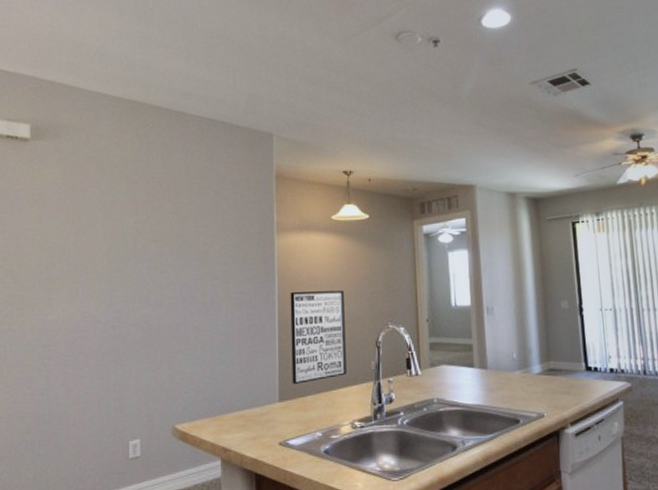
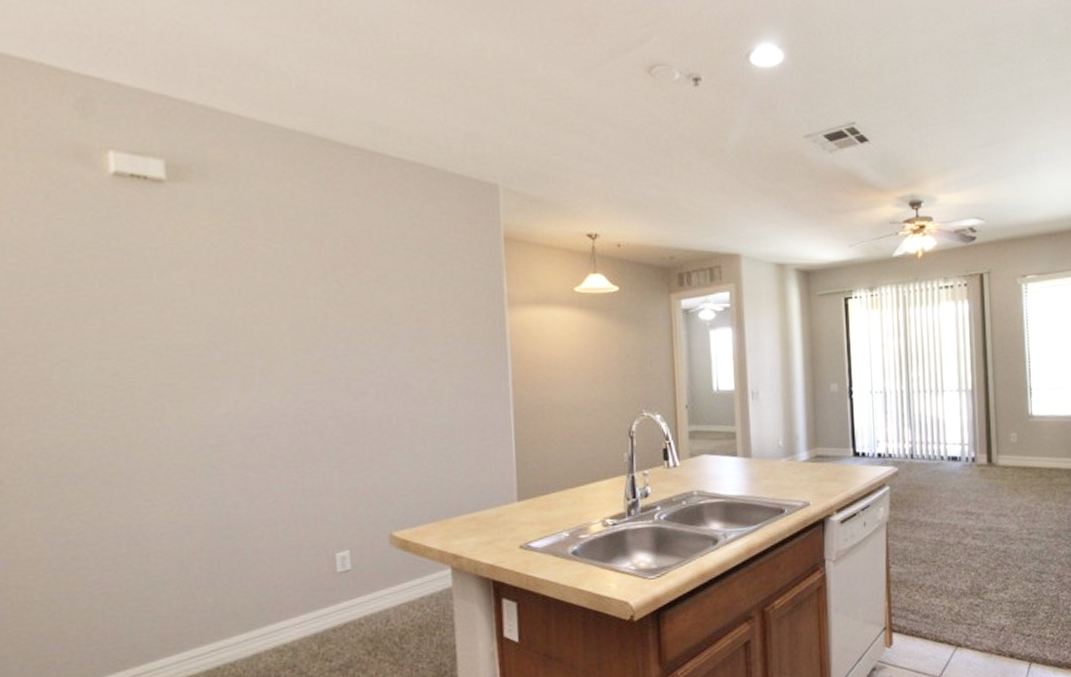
wall art: present [290,290,347,384] -> none [526,374,596,481]

